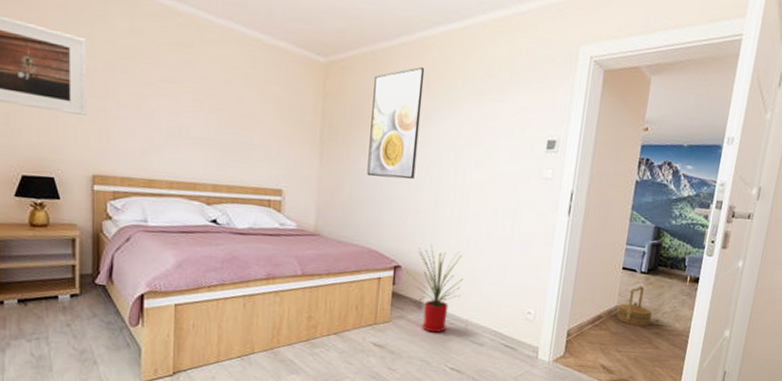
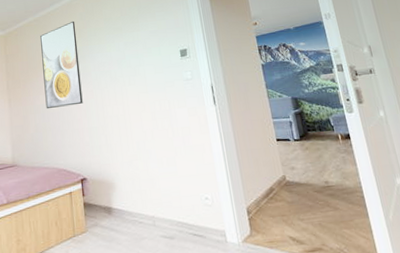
house plant: present [406,244,464,333] -> none [92,154,142,235]
basket: present [616,286,653,326] -> none [284,152,321,191]

